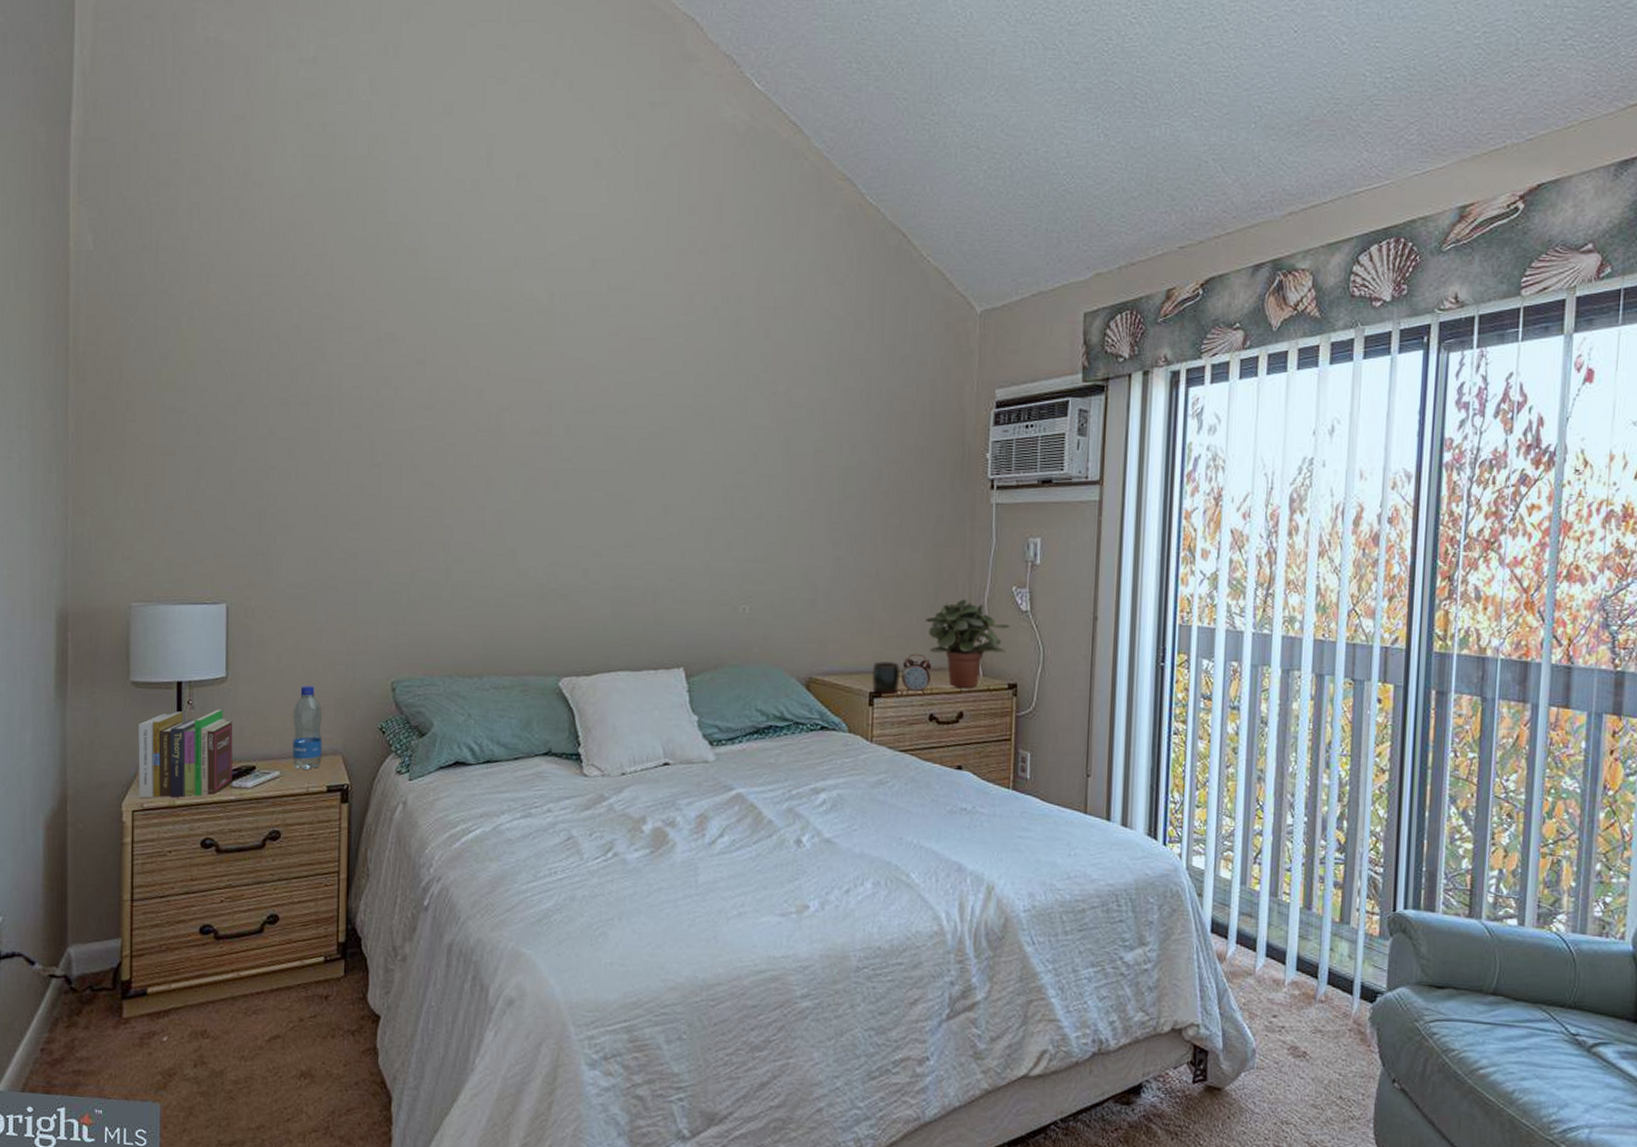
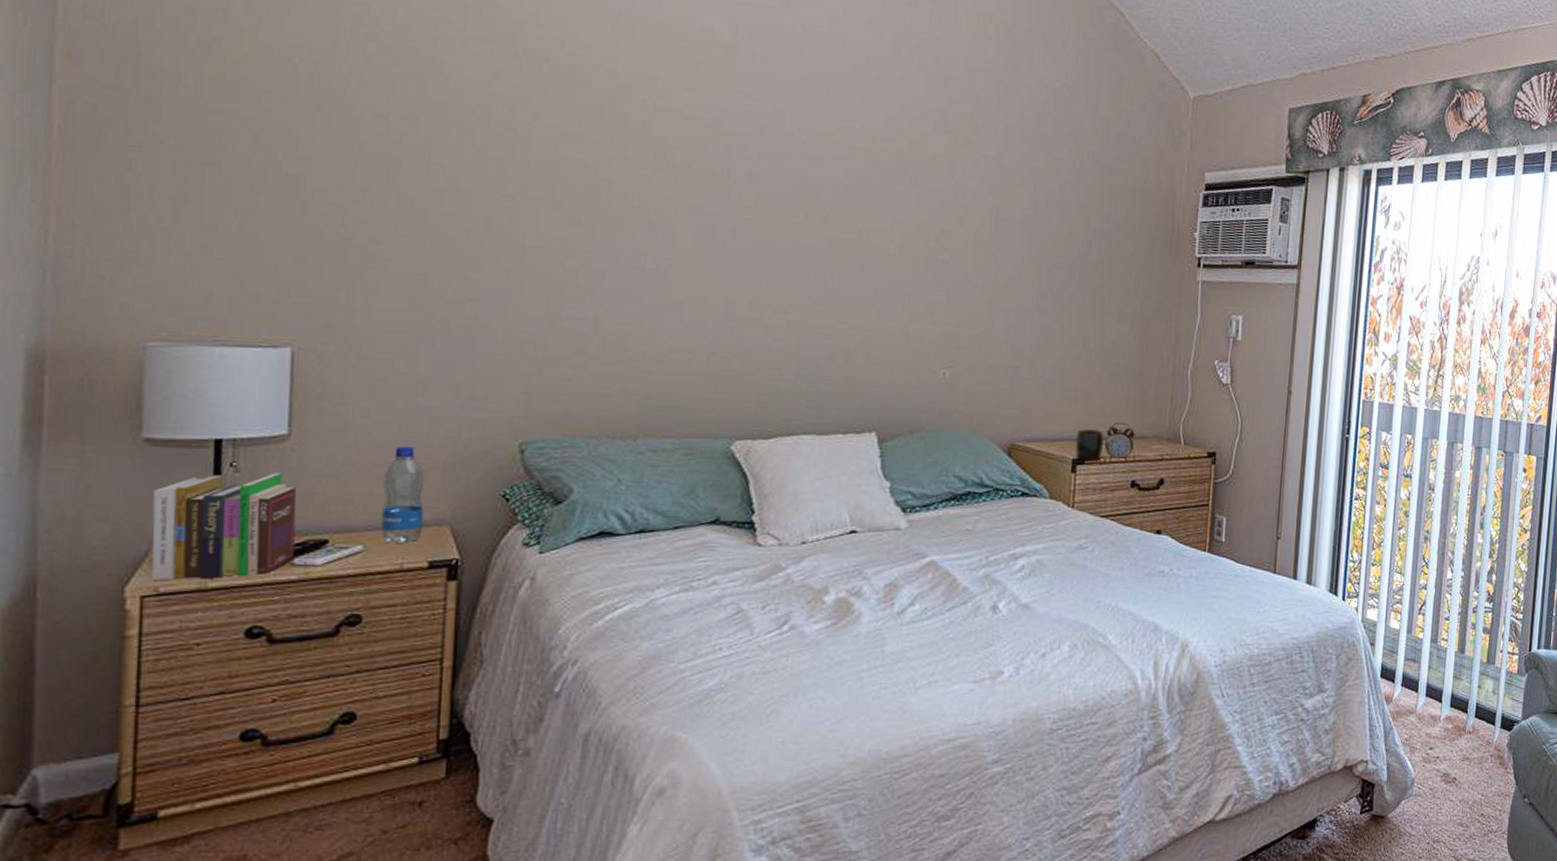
potted plant: present [925,599,1010,688] -> none [1130,371,1211,456]

